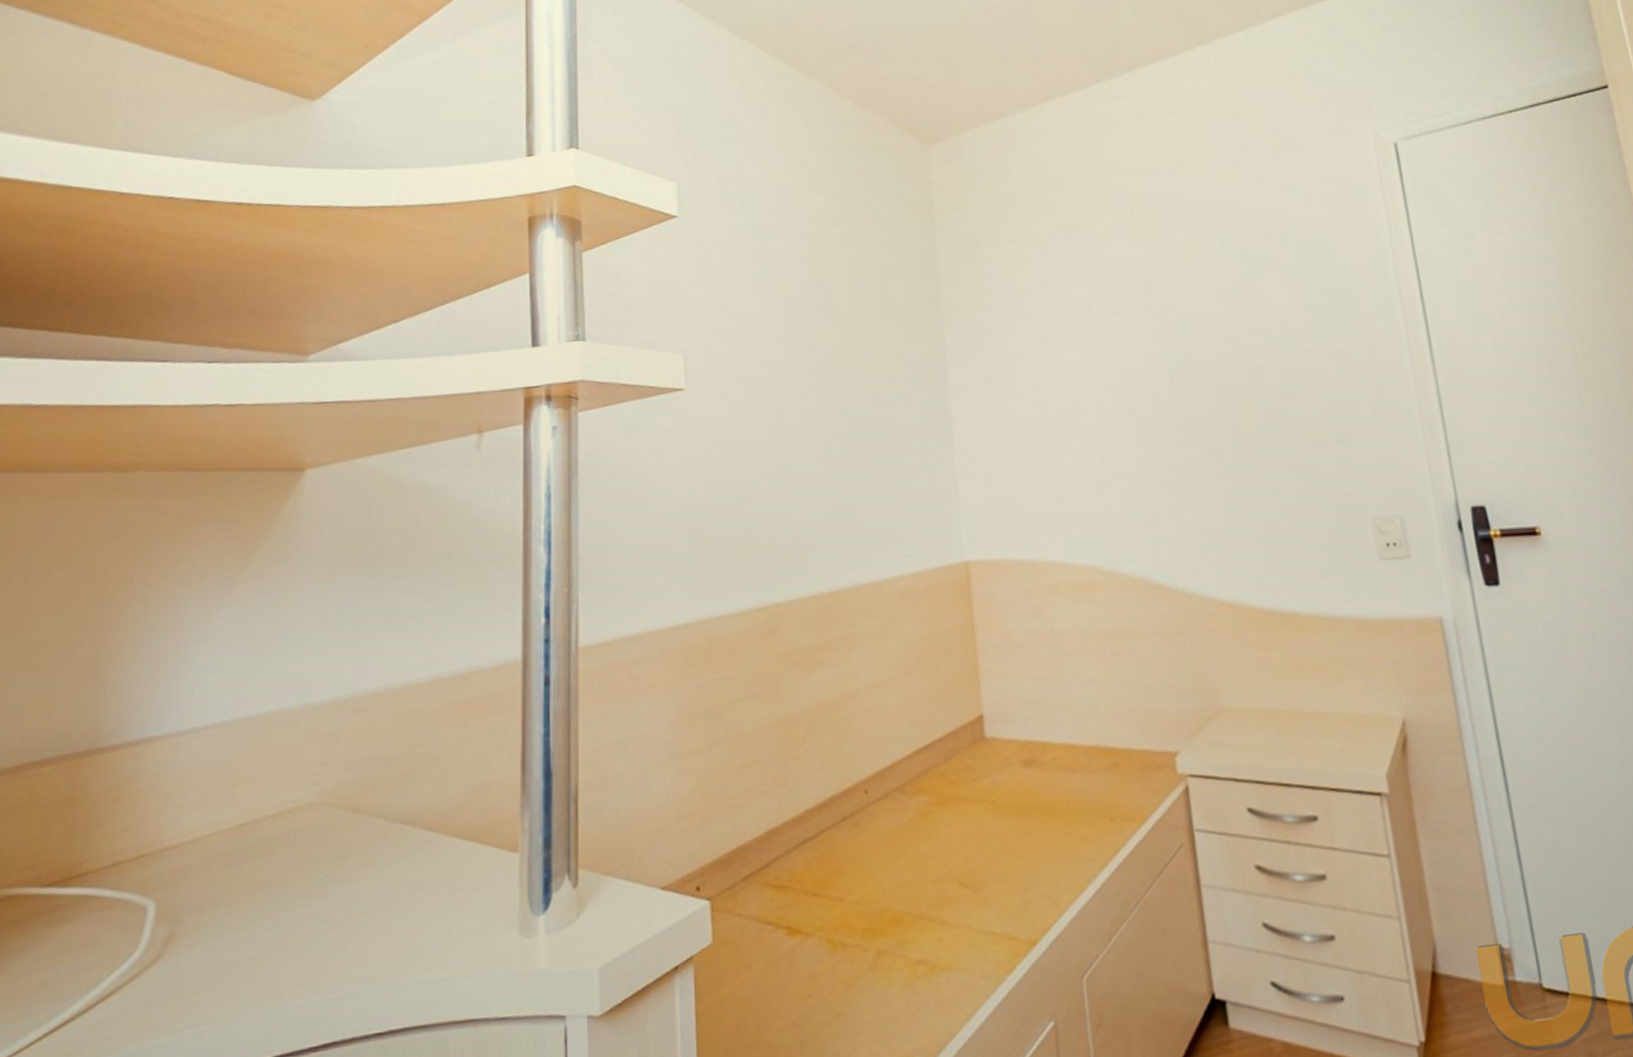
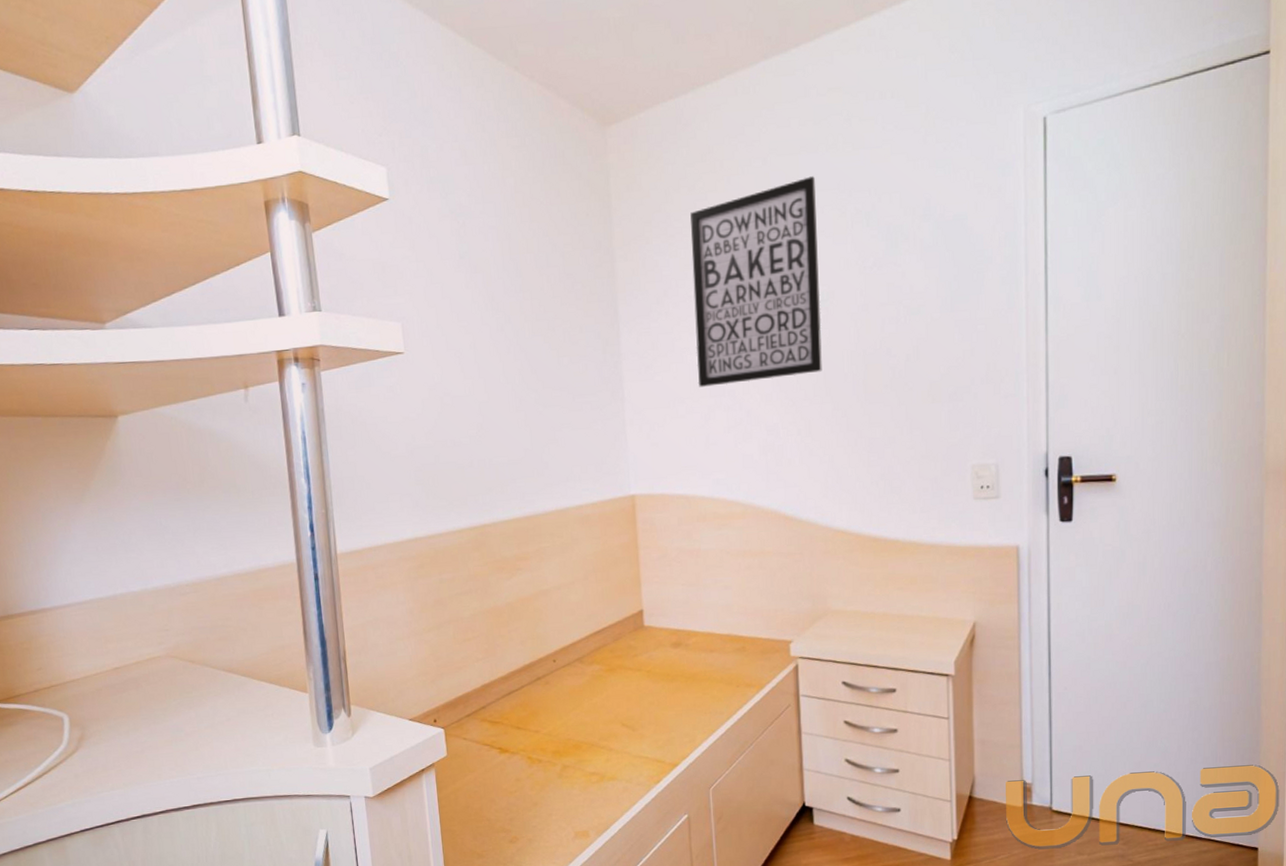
wall art: none [1025,198,1186,428] -> present [690,176,822,387]

